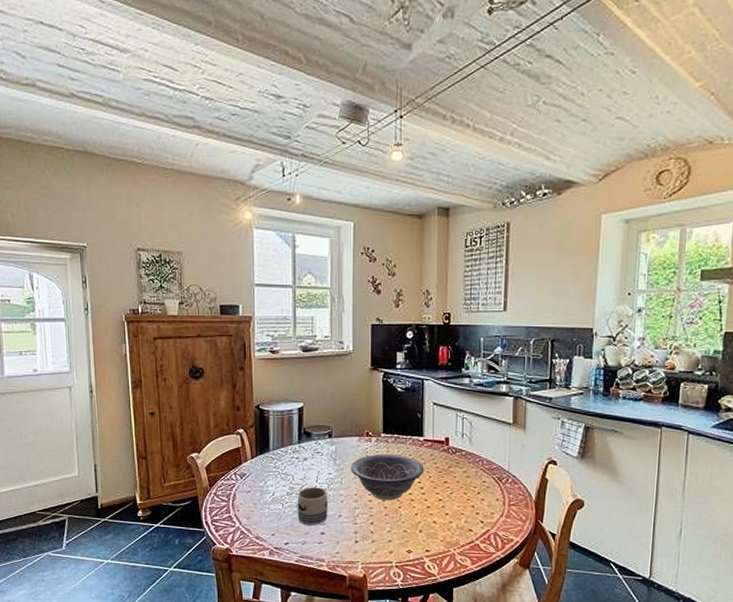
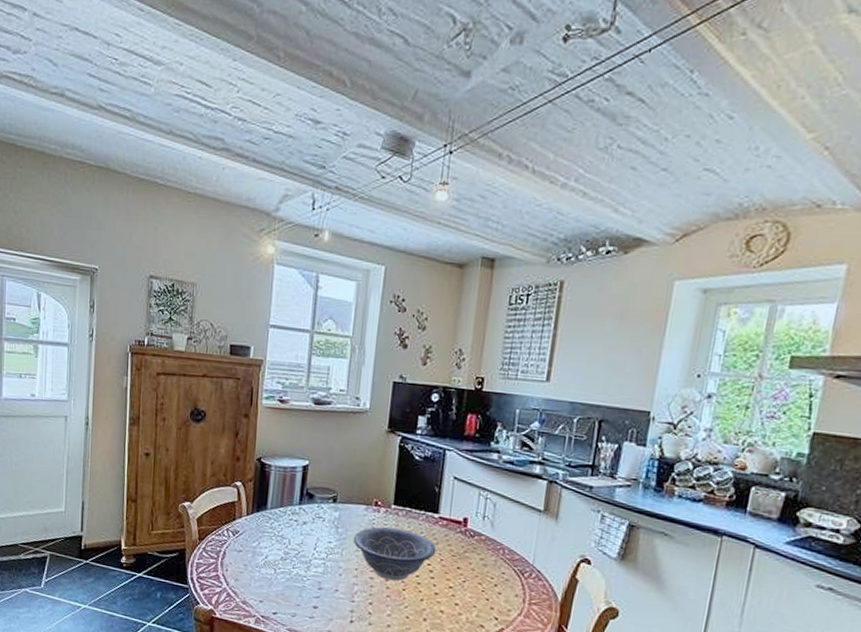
mug: present [297,487,328,526] -> none [290,554,325,598]

